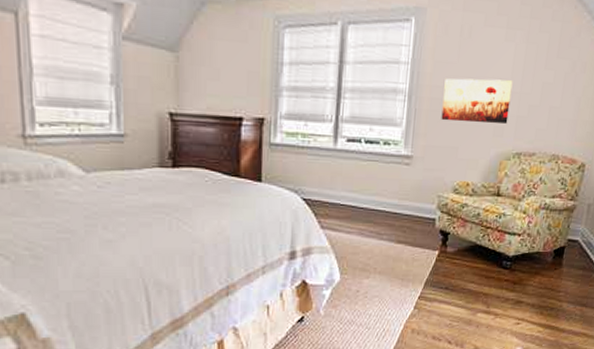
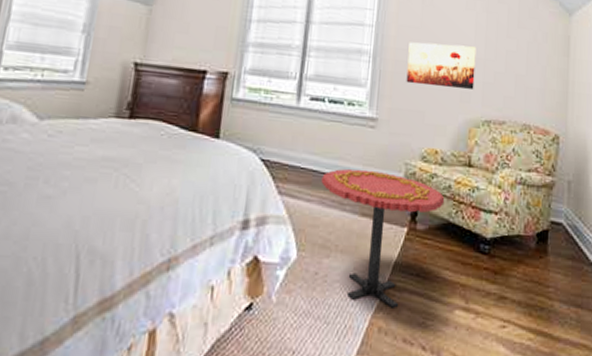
side table: none [360,203,474,314] -> present [321,169,445,308]

